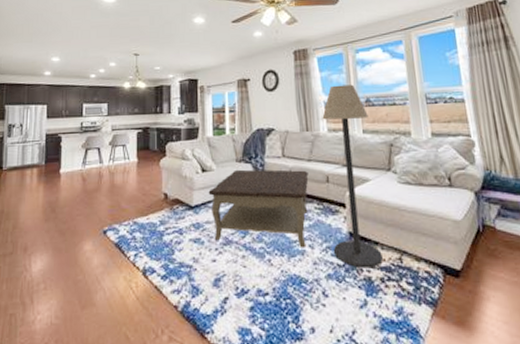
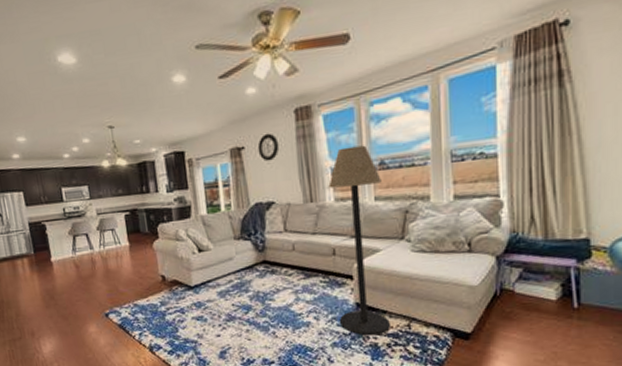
coffee table: present [208,169,309,248] -> none [207,244,314,320]

